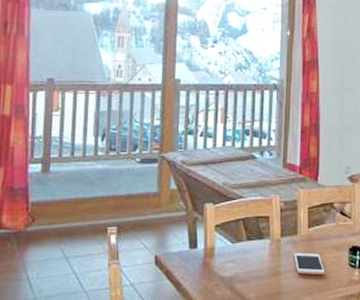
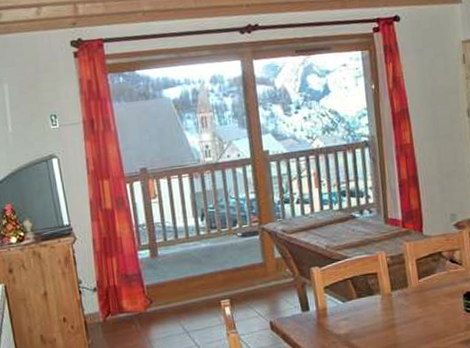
cell phone: present [294,252,325,275] -> none [407,302,441,325]

